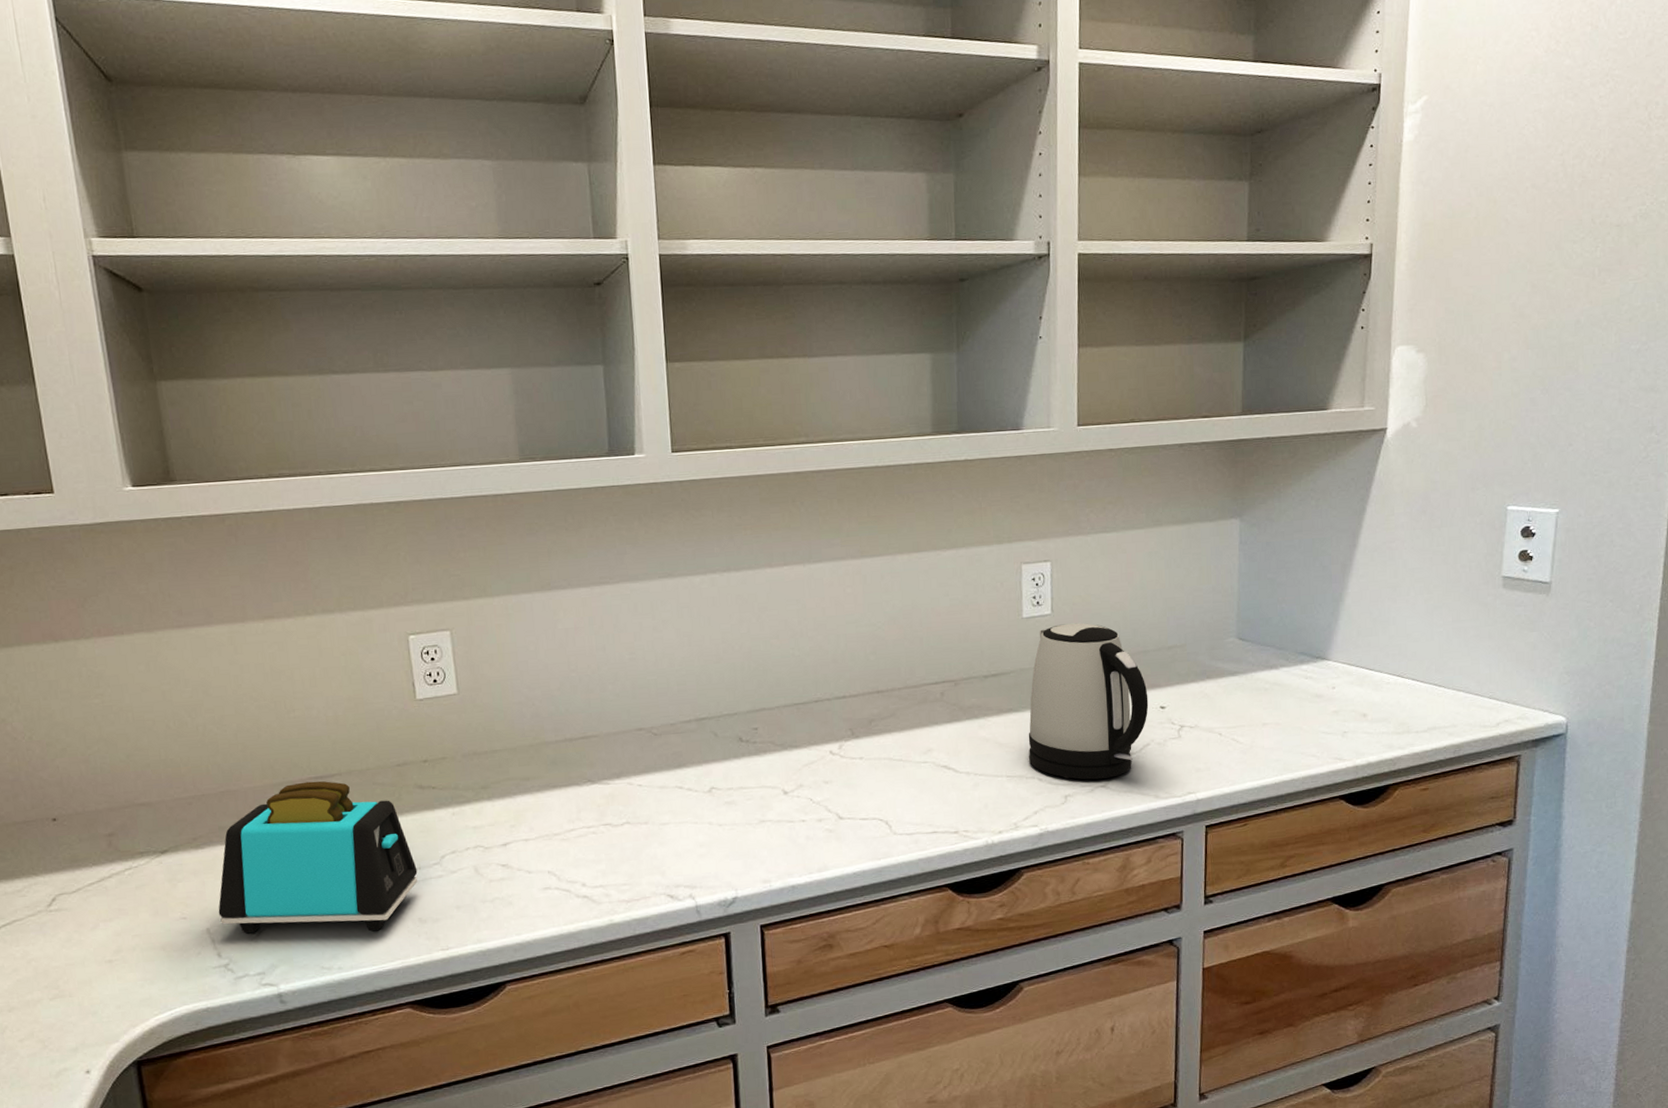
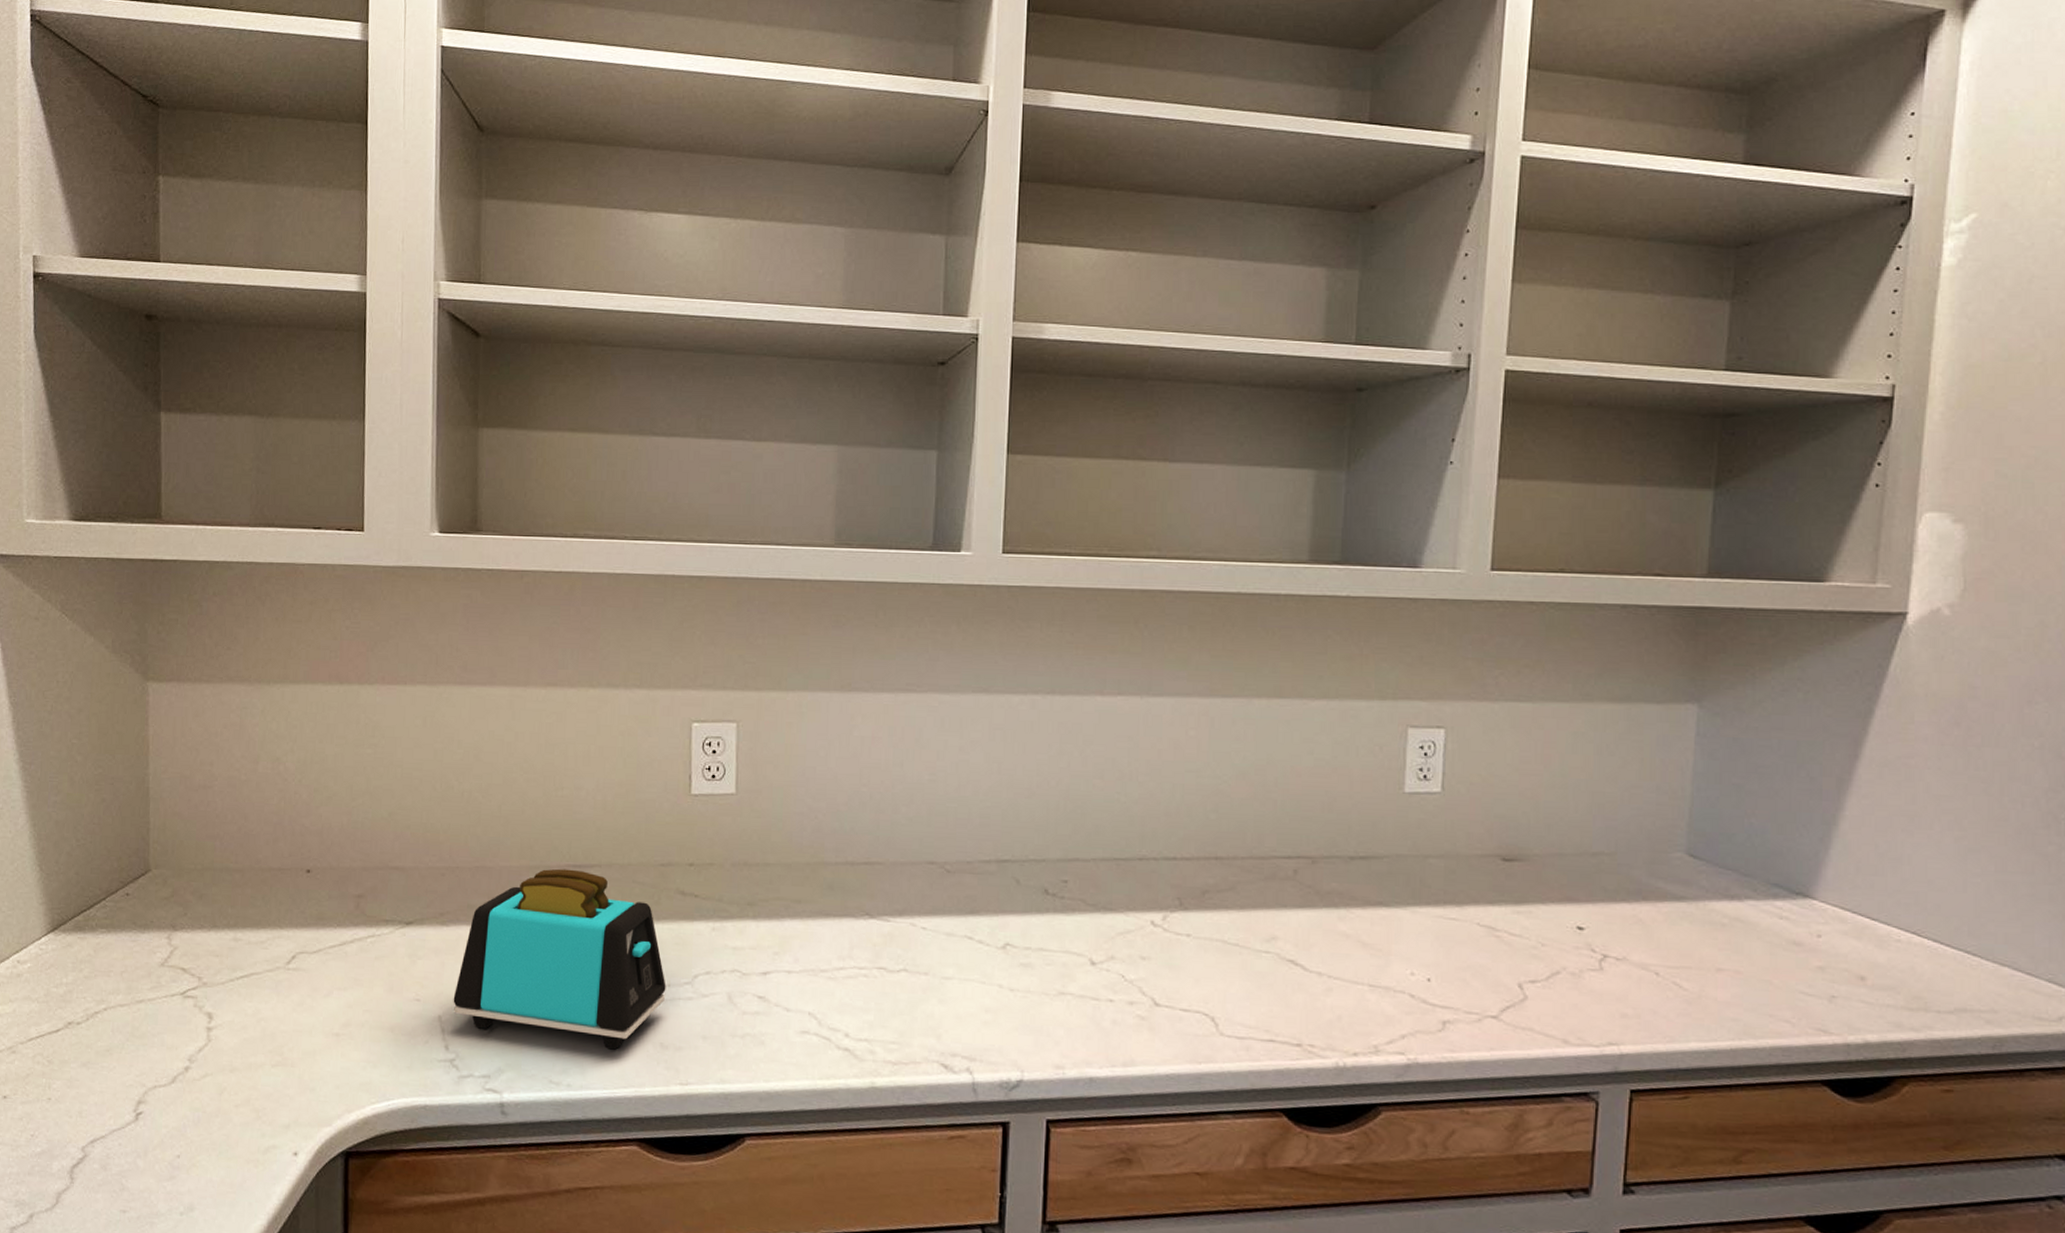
kettle: present [1028,622,1149,780] -> none [1398,806,1562,1008]

